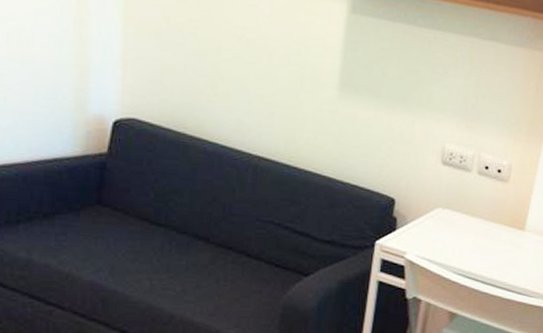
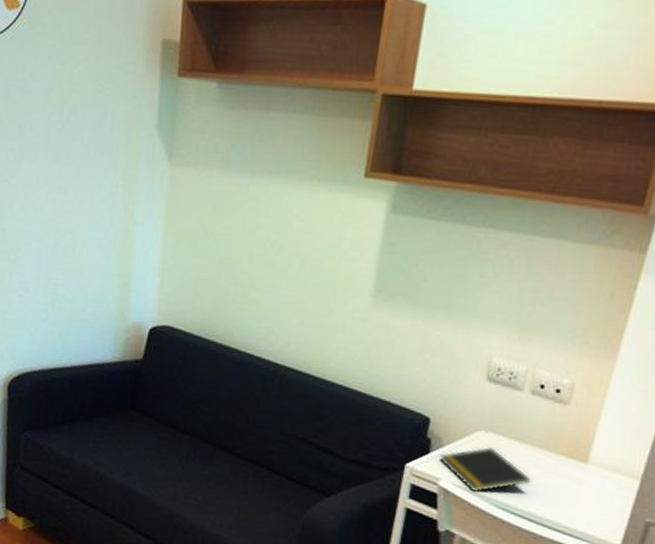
notepad: none [404,221,482,262] -> present [439,446,532,492]

